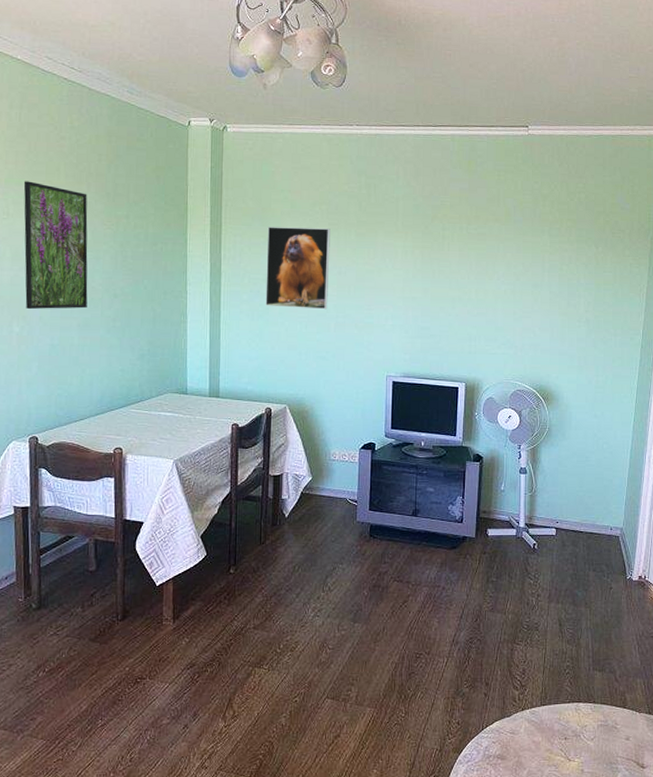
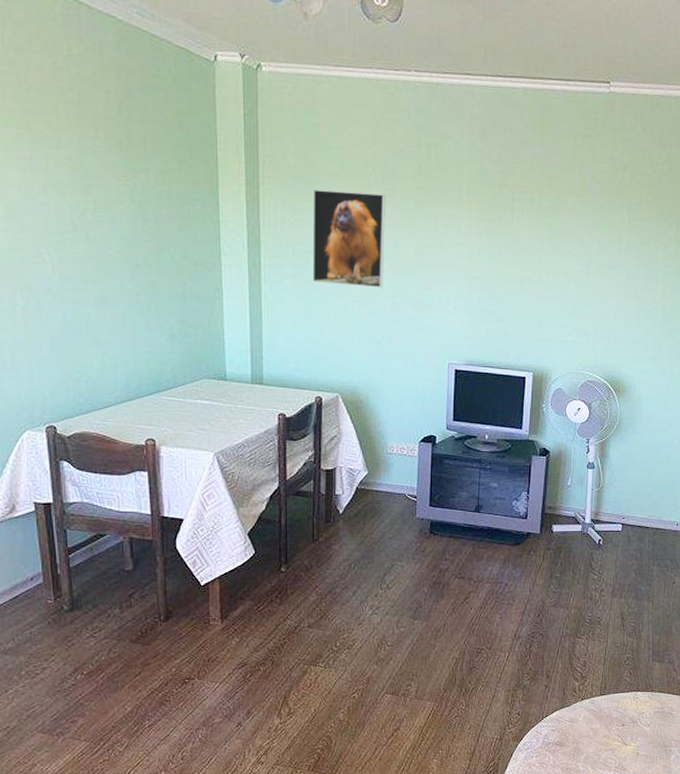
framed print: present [23,181,88,310] -> none [14,121,104,280]

